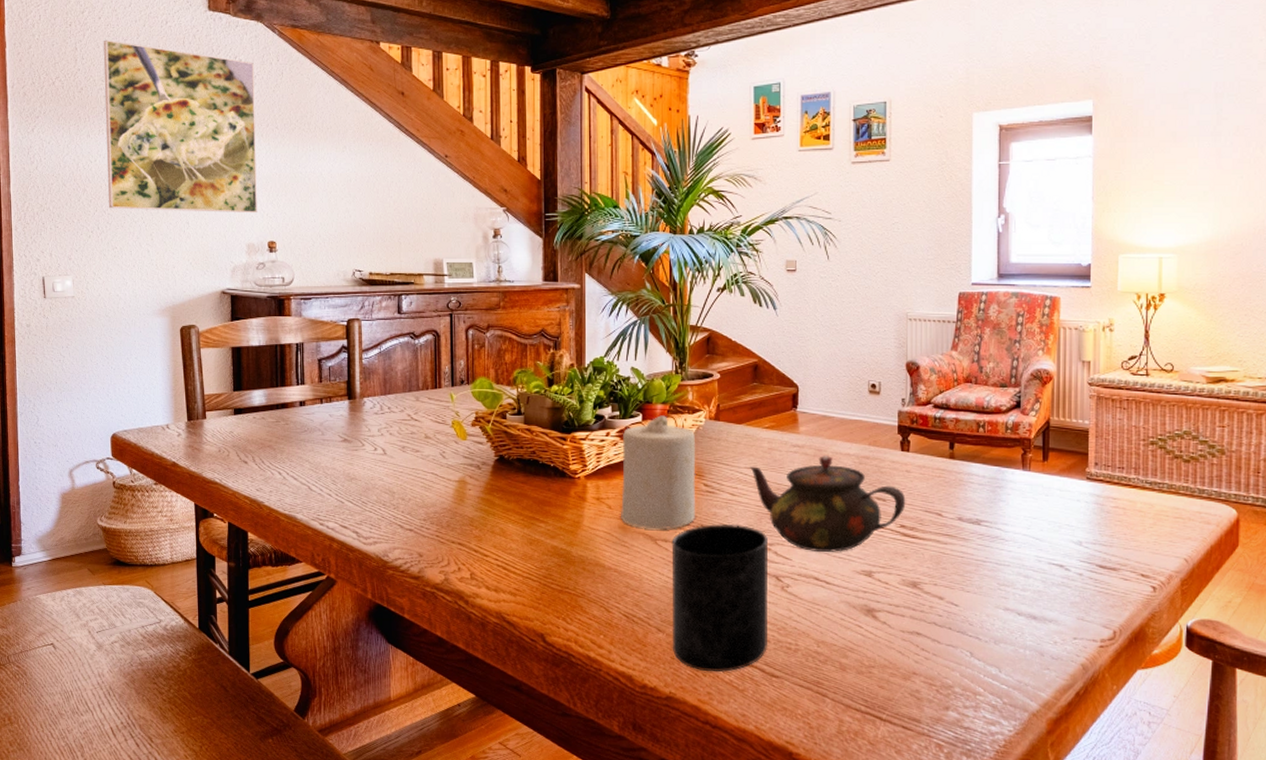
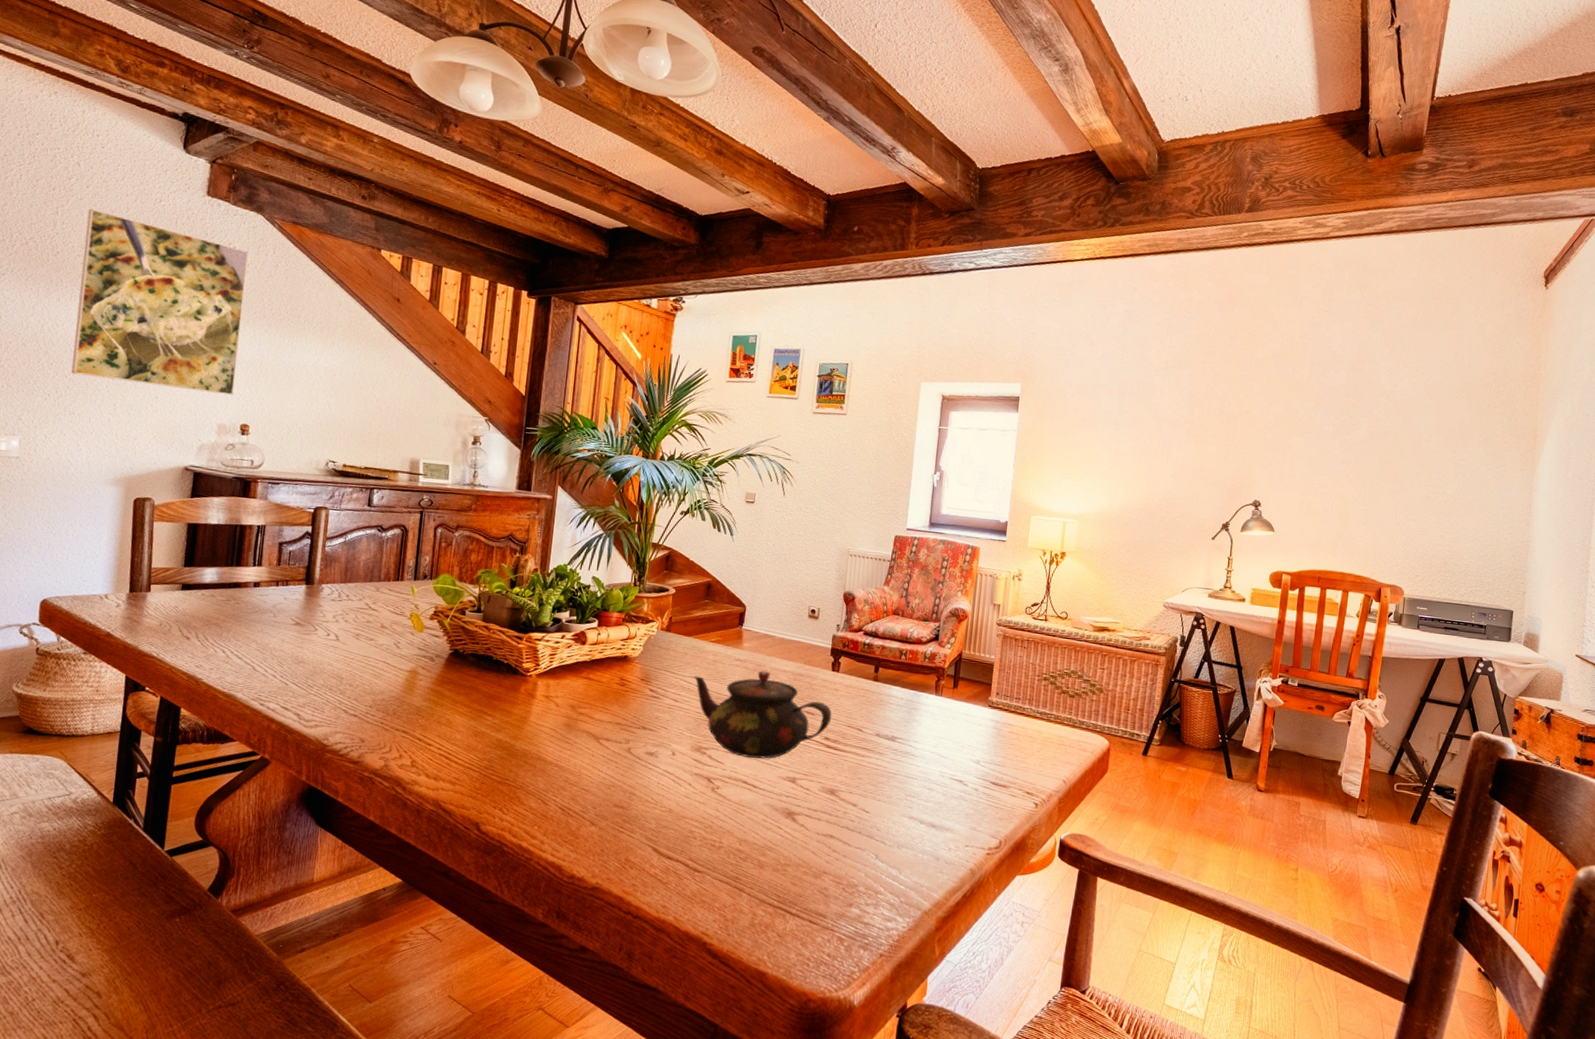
candle: present [621,415,696,530] -> none [567,623,646,730]
mug: present [671,523,768,673] -> none [604,727,704,866]

